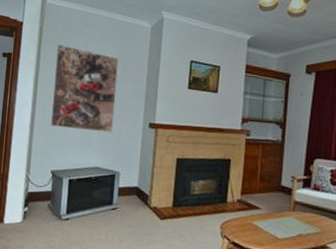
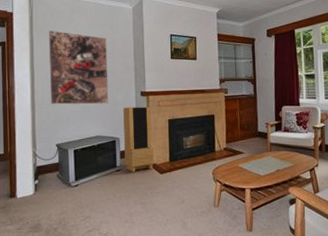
storage cabinet: none [122,139,158,213] -> present [123,106,154,172]

